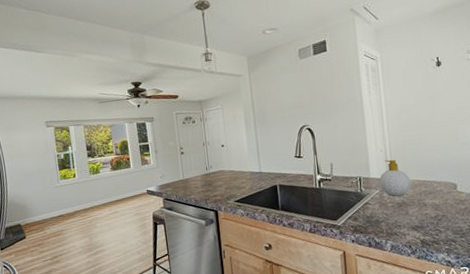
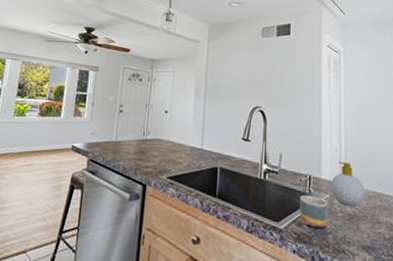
mug: none [353,193,380,220] -> present [300,195,327,230]

